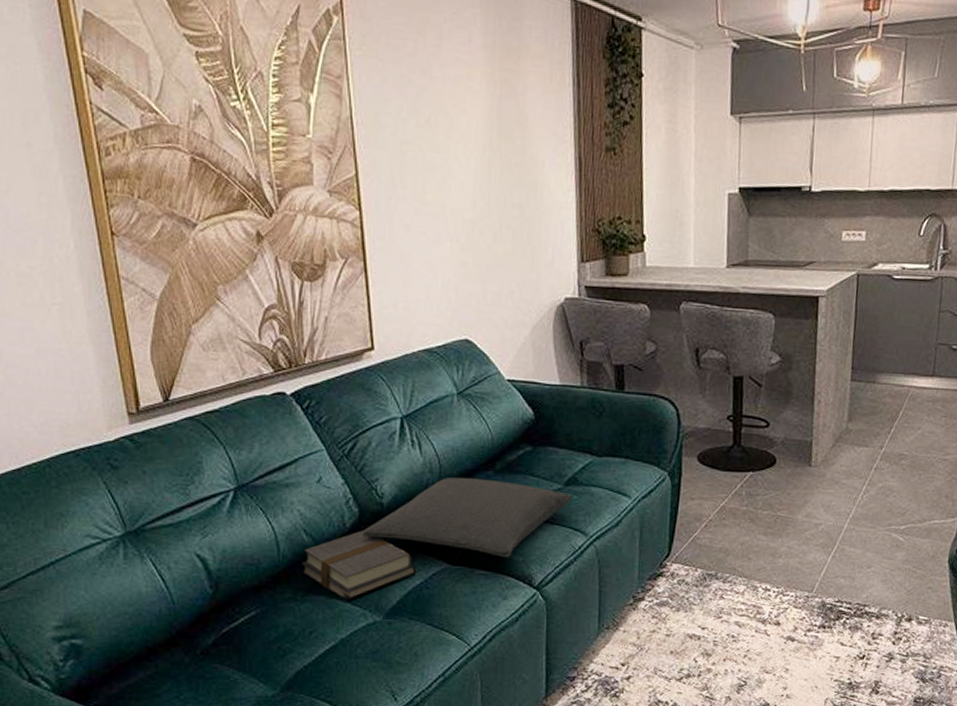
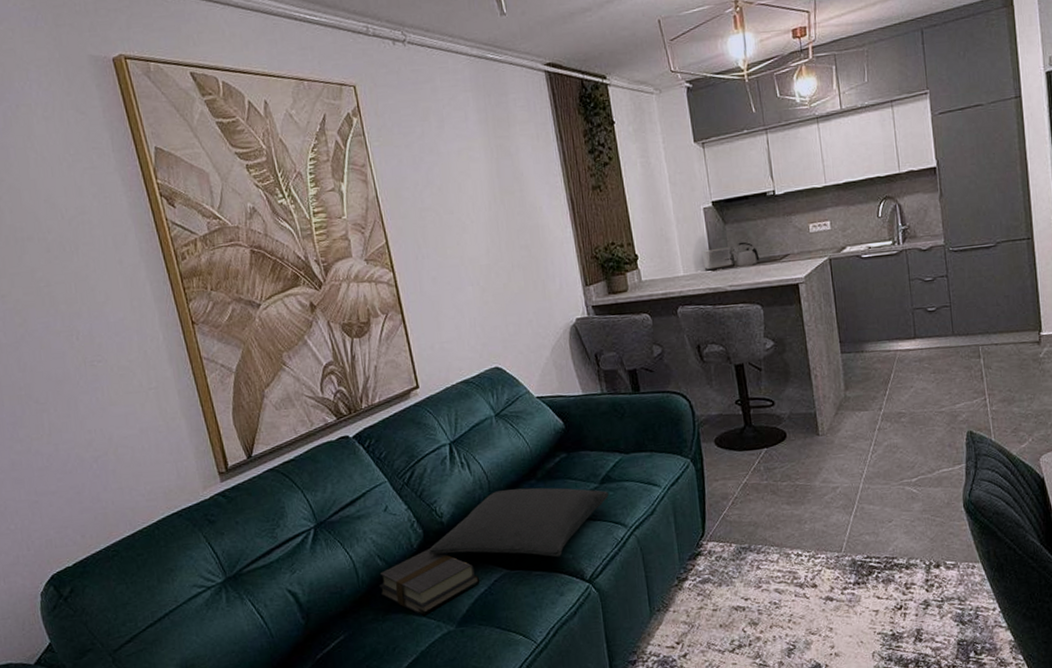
toaster: none [717,241,755,268] -> present [701,245,736,271]
kettle: none [750,239,782,269] -> present [731,241,760,267]

